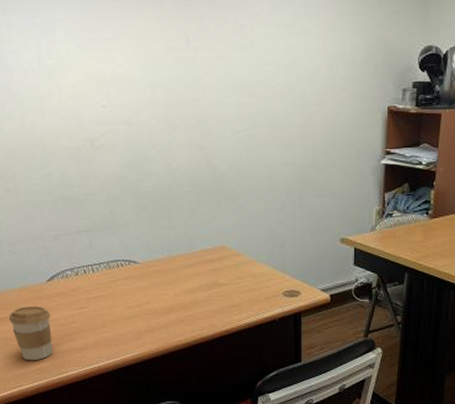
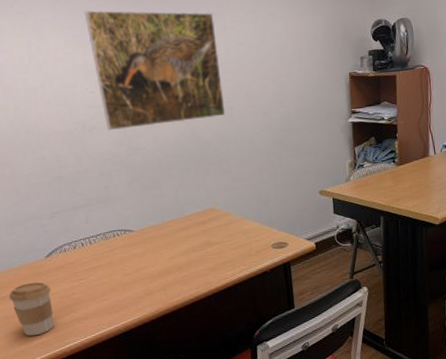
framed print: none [99,11,246,152] -> present [84,9,226,131]

